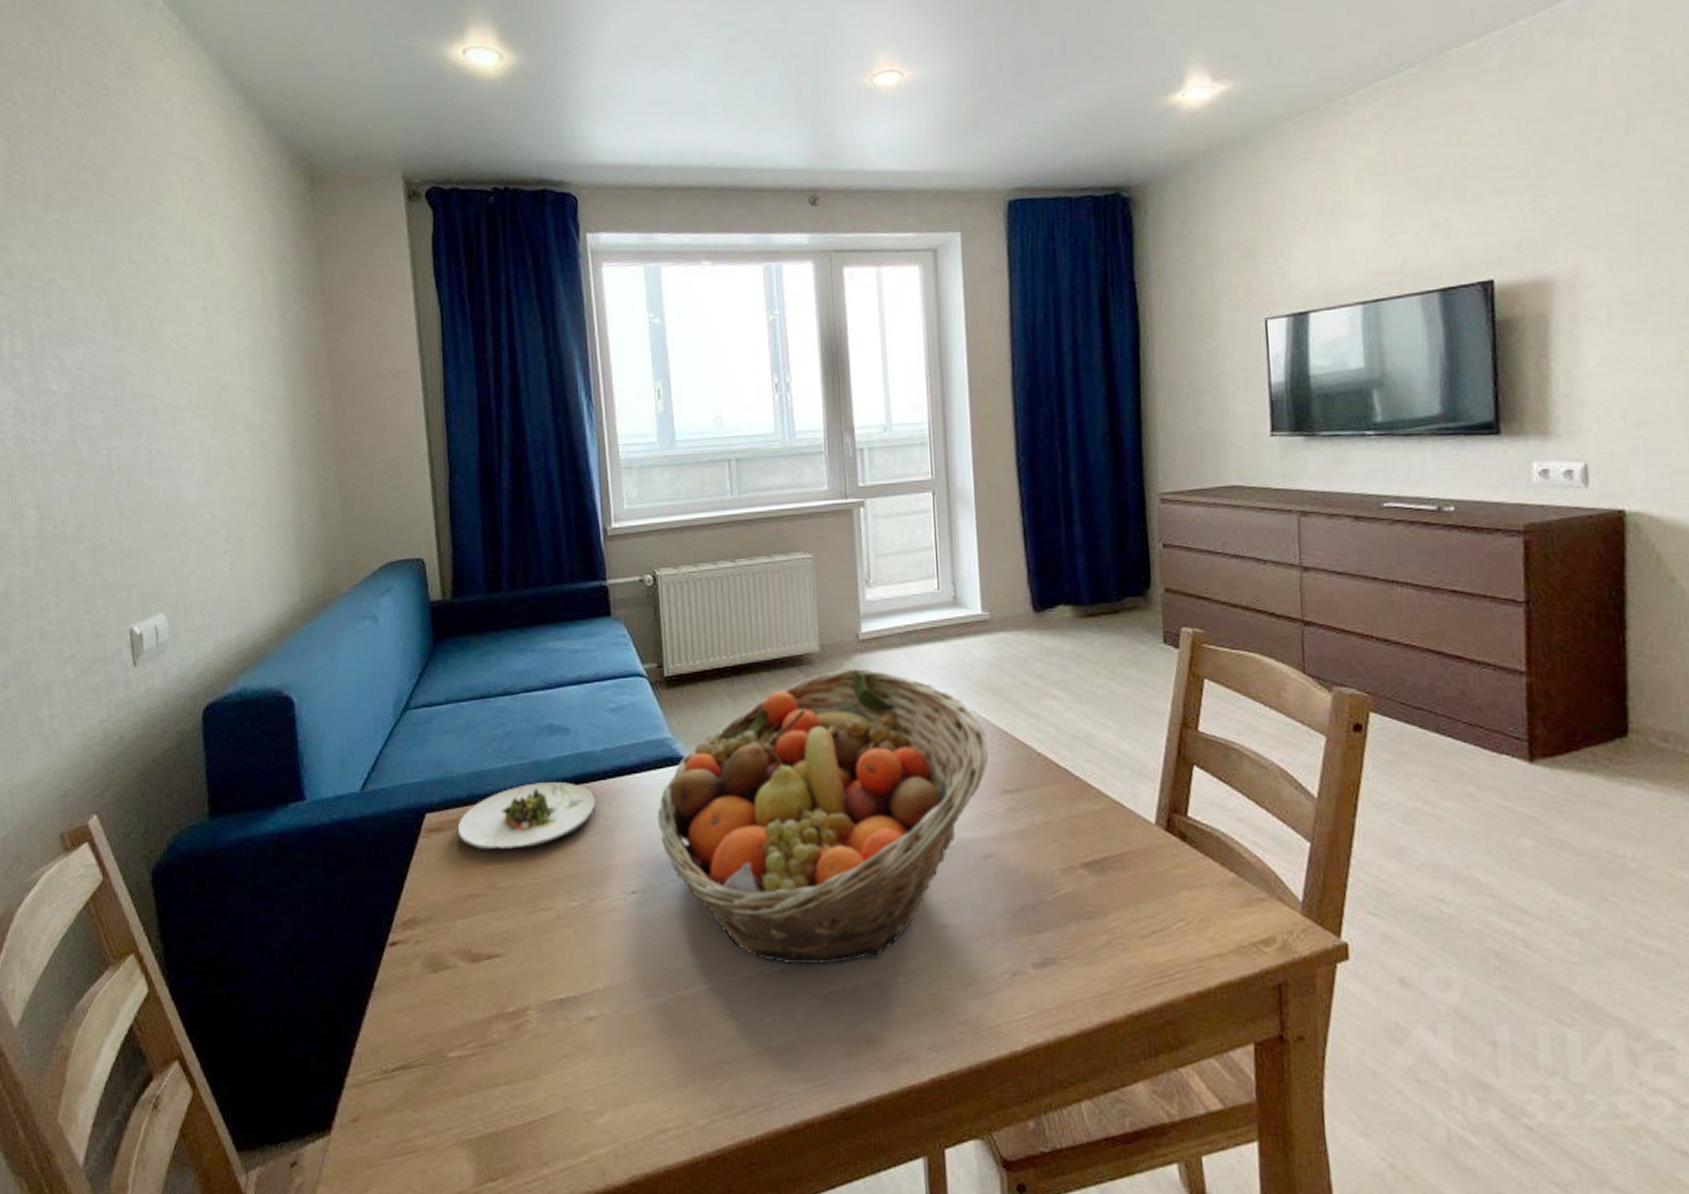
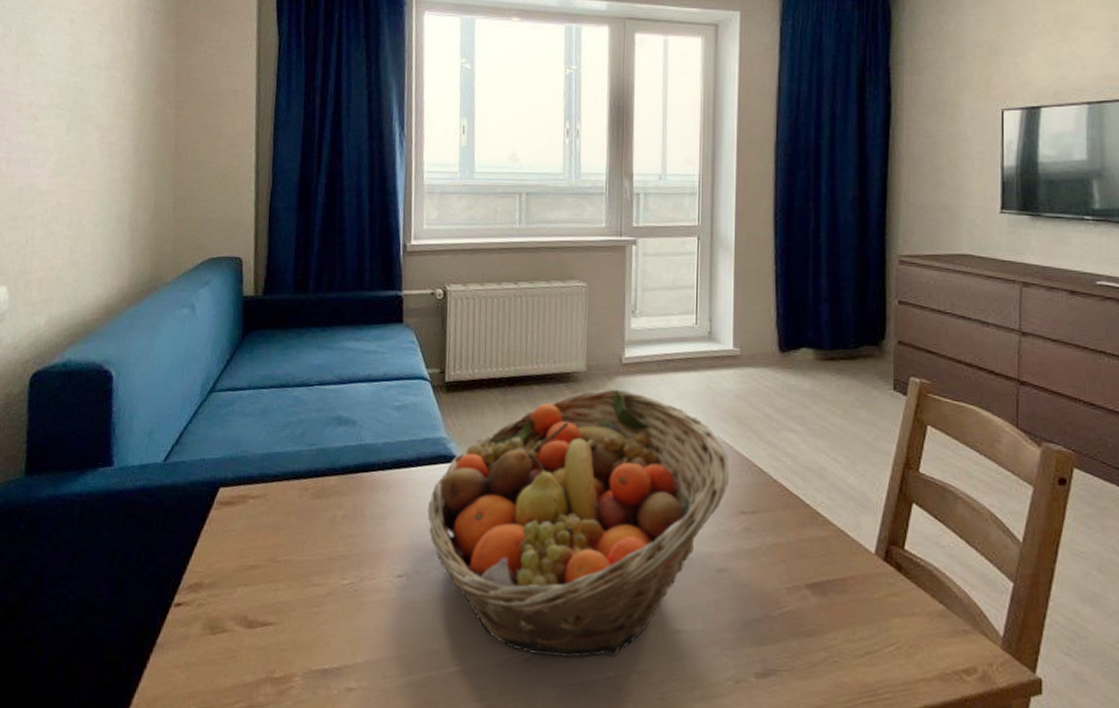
salad plate: present [457,782,596,850] -> none [246,468,373,528]

